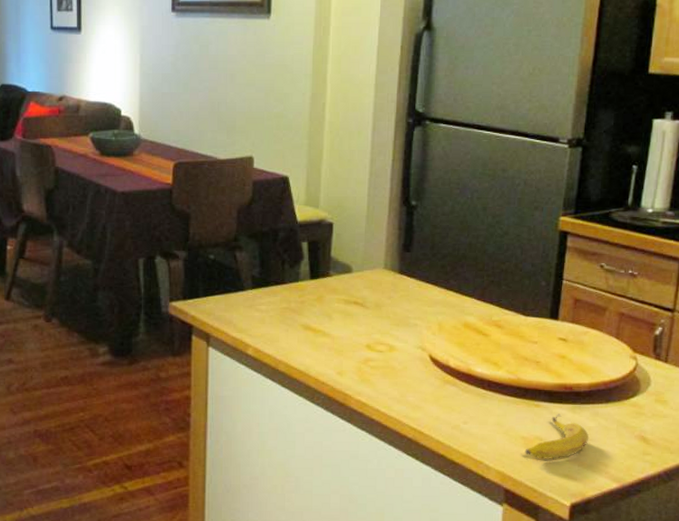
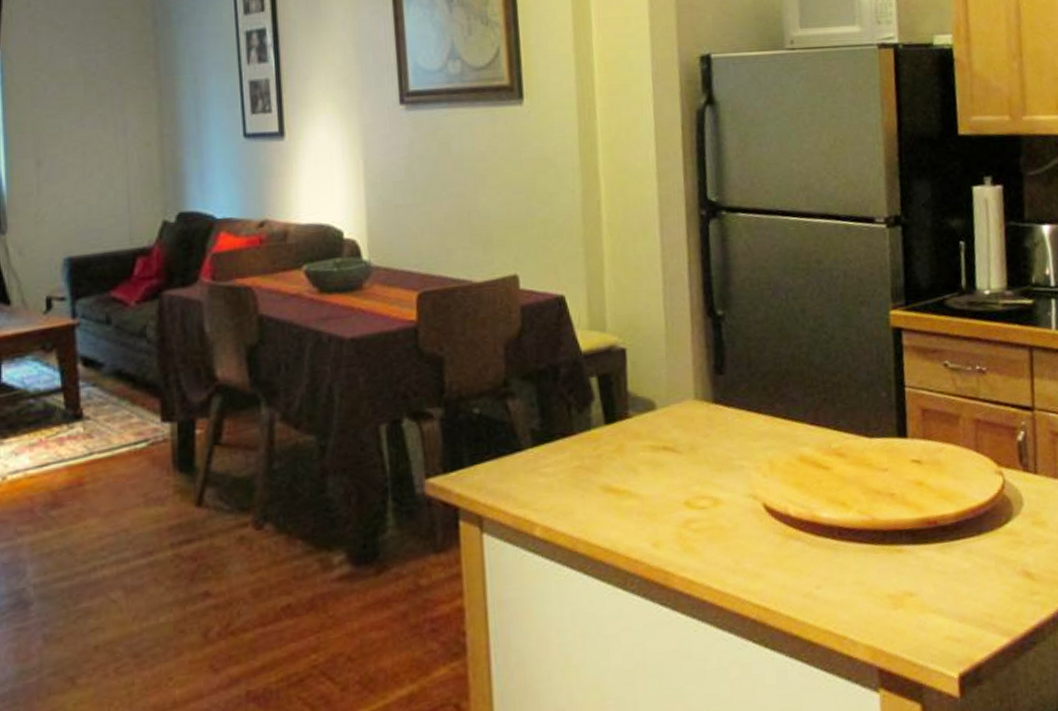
banana: present [524,414,589,459] -> none [894,557,967,621]

